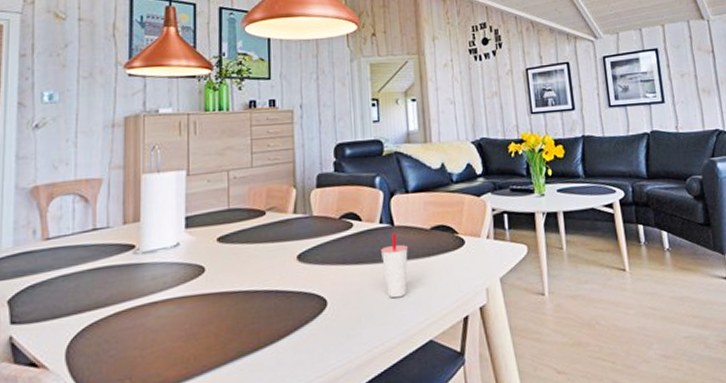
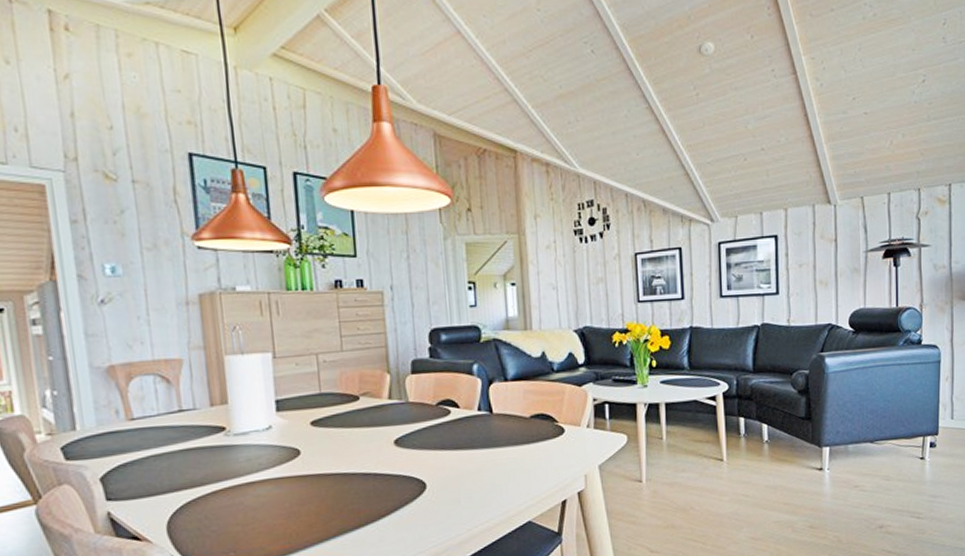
cup: present [381,233,408,299] -> none [480,420,507,483]

